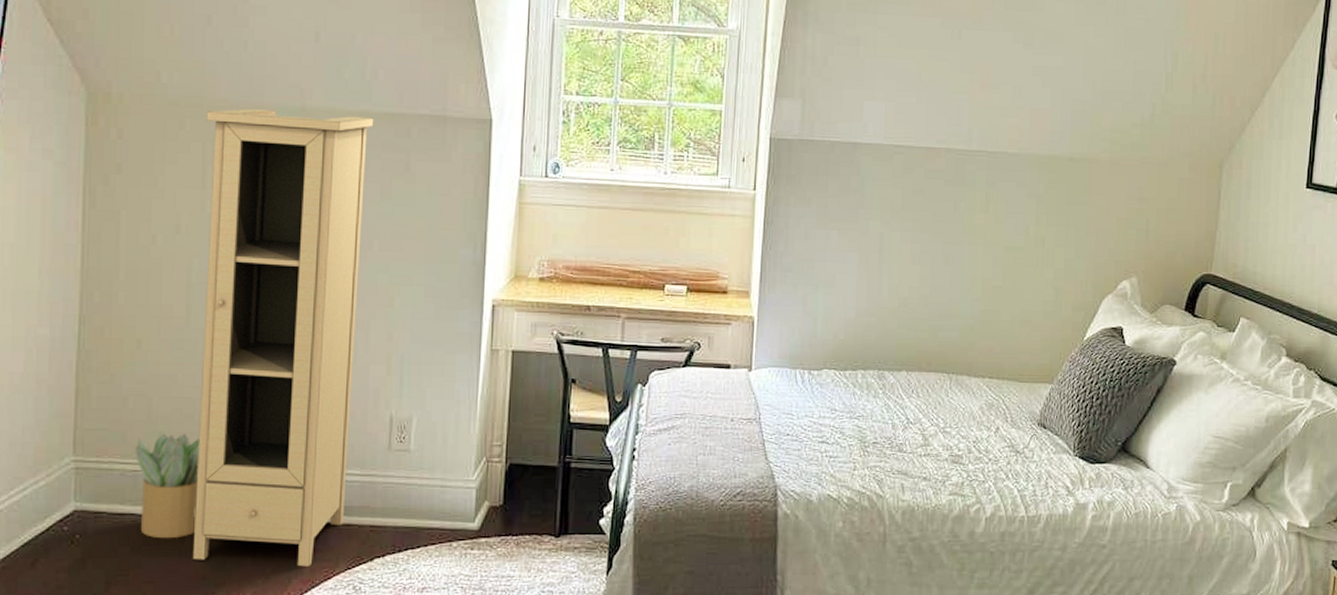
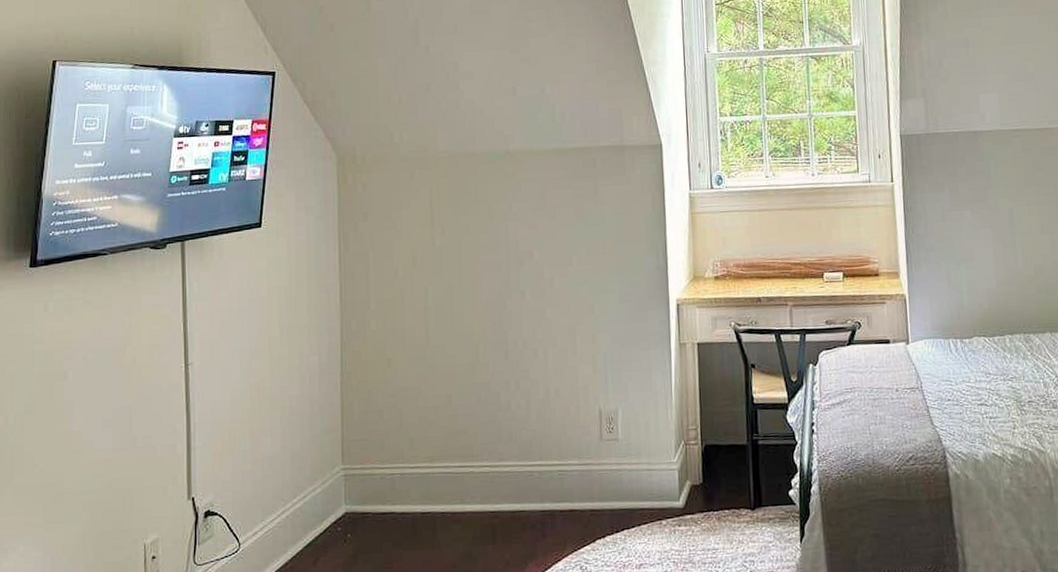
potted plant: present [134,433,200,539] -> none [391,438,445,533]
cupboard: present [192,108,374,567] -> none [431,153,568,551]

